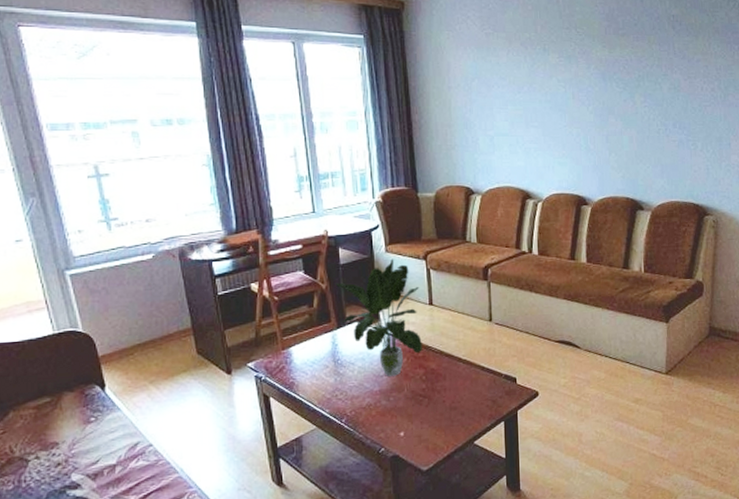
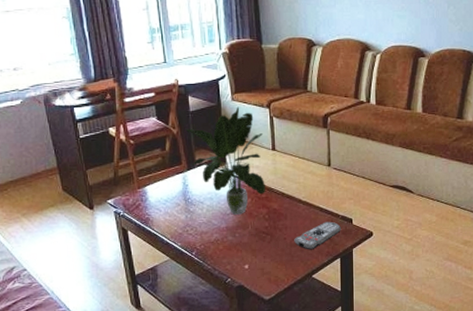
remote control: none [454,381,504,414] -> present [294,221,341,250]

